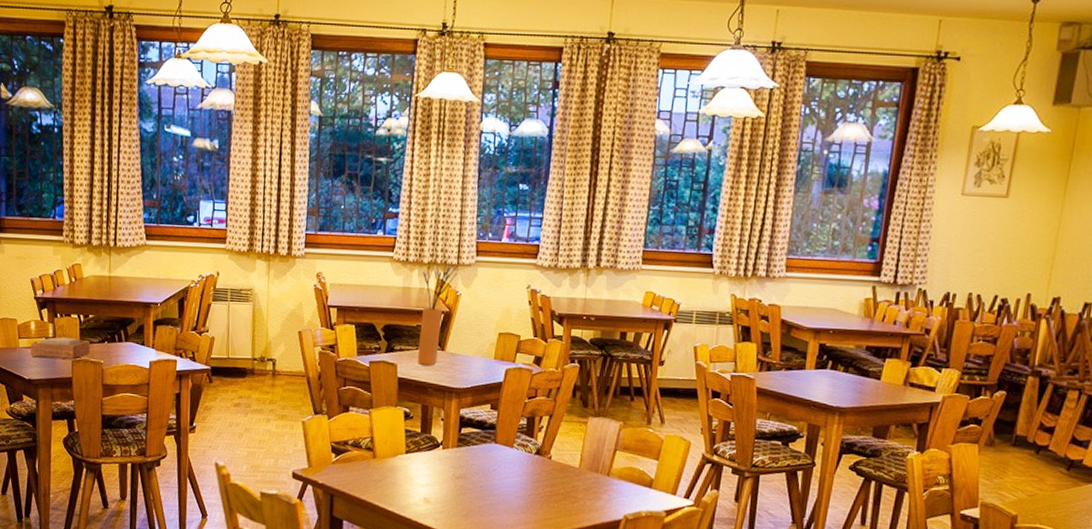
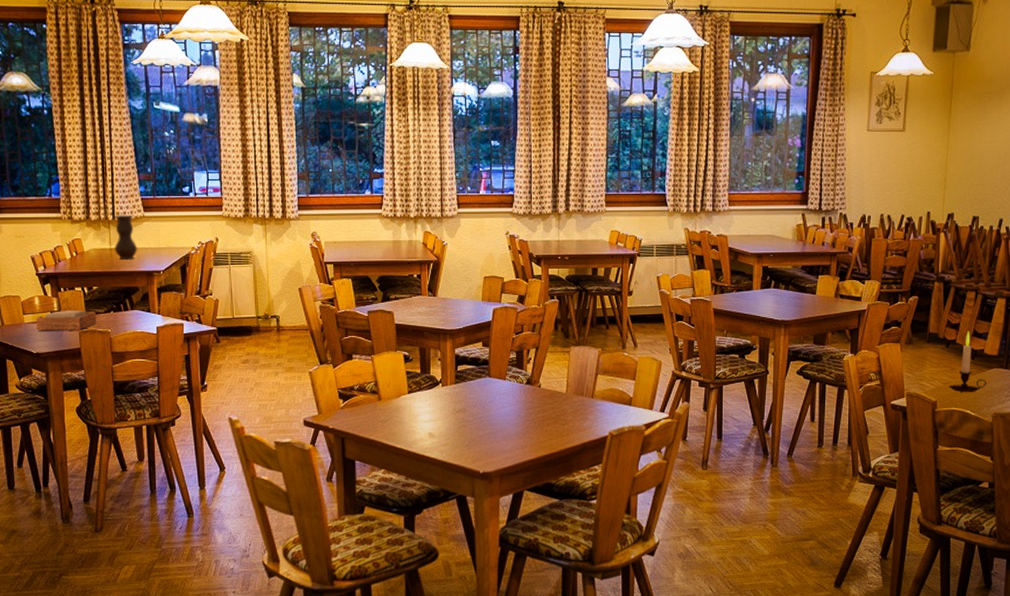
vase: none [113,242,137,289] -> present [113,215,138,259]
vase: present [417,258,459,367] -> none [410,211,442,312]
candle: none [1034,437,1082,509] -> present [949,331,986,393]

